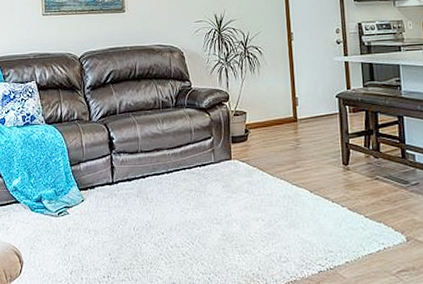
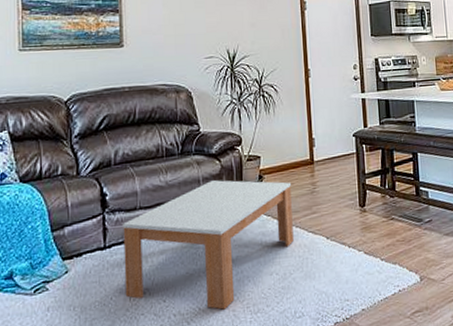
coffee table: none [127,132,278,247] -> present [123,180,294,310]

